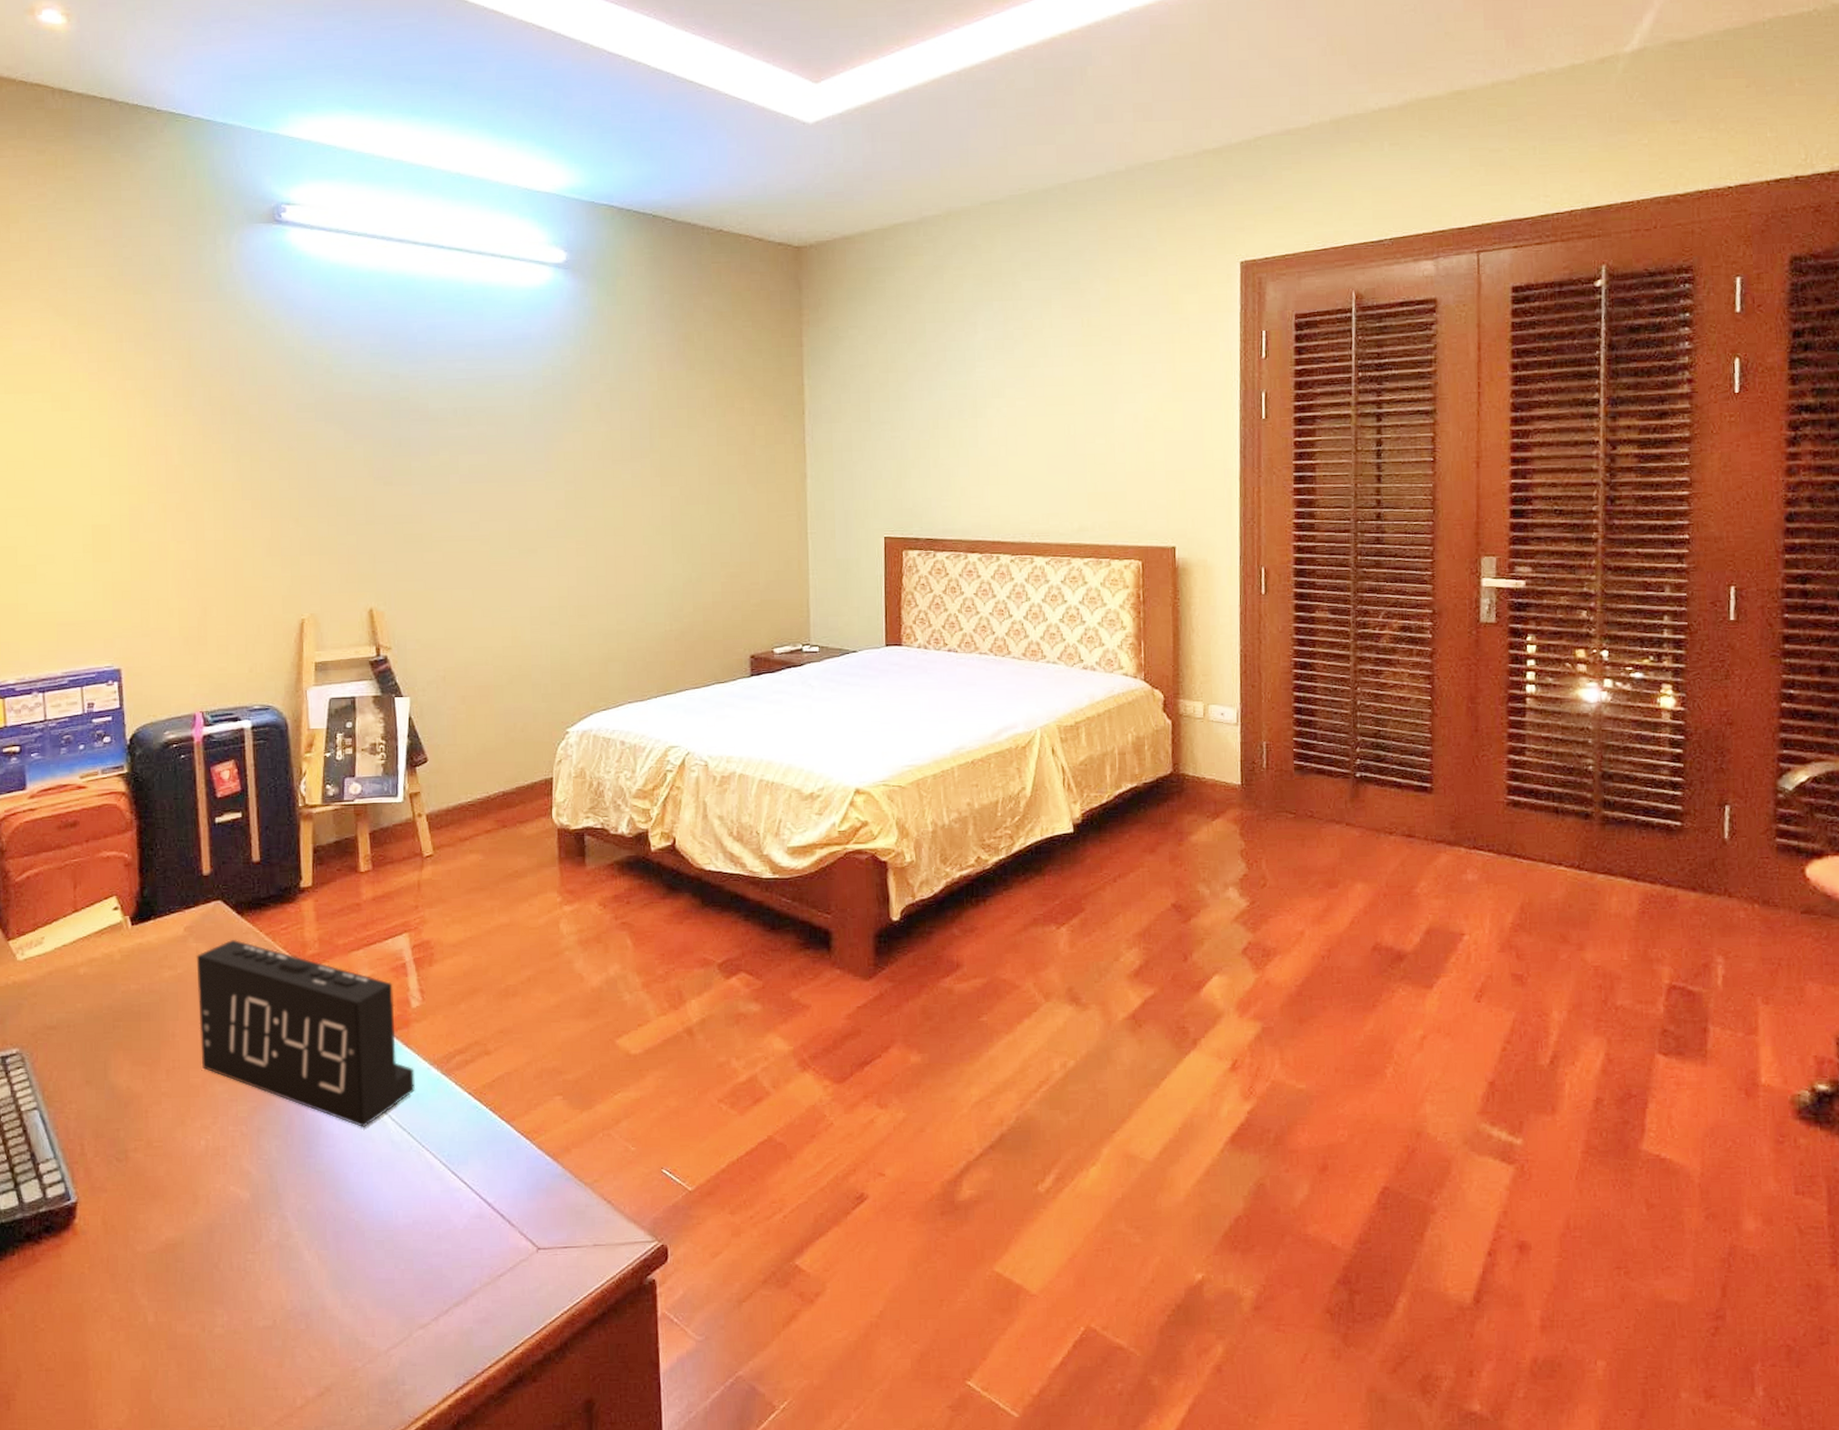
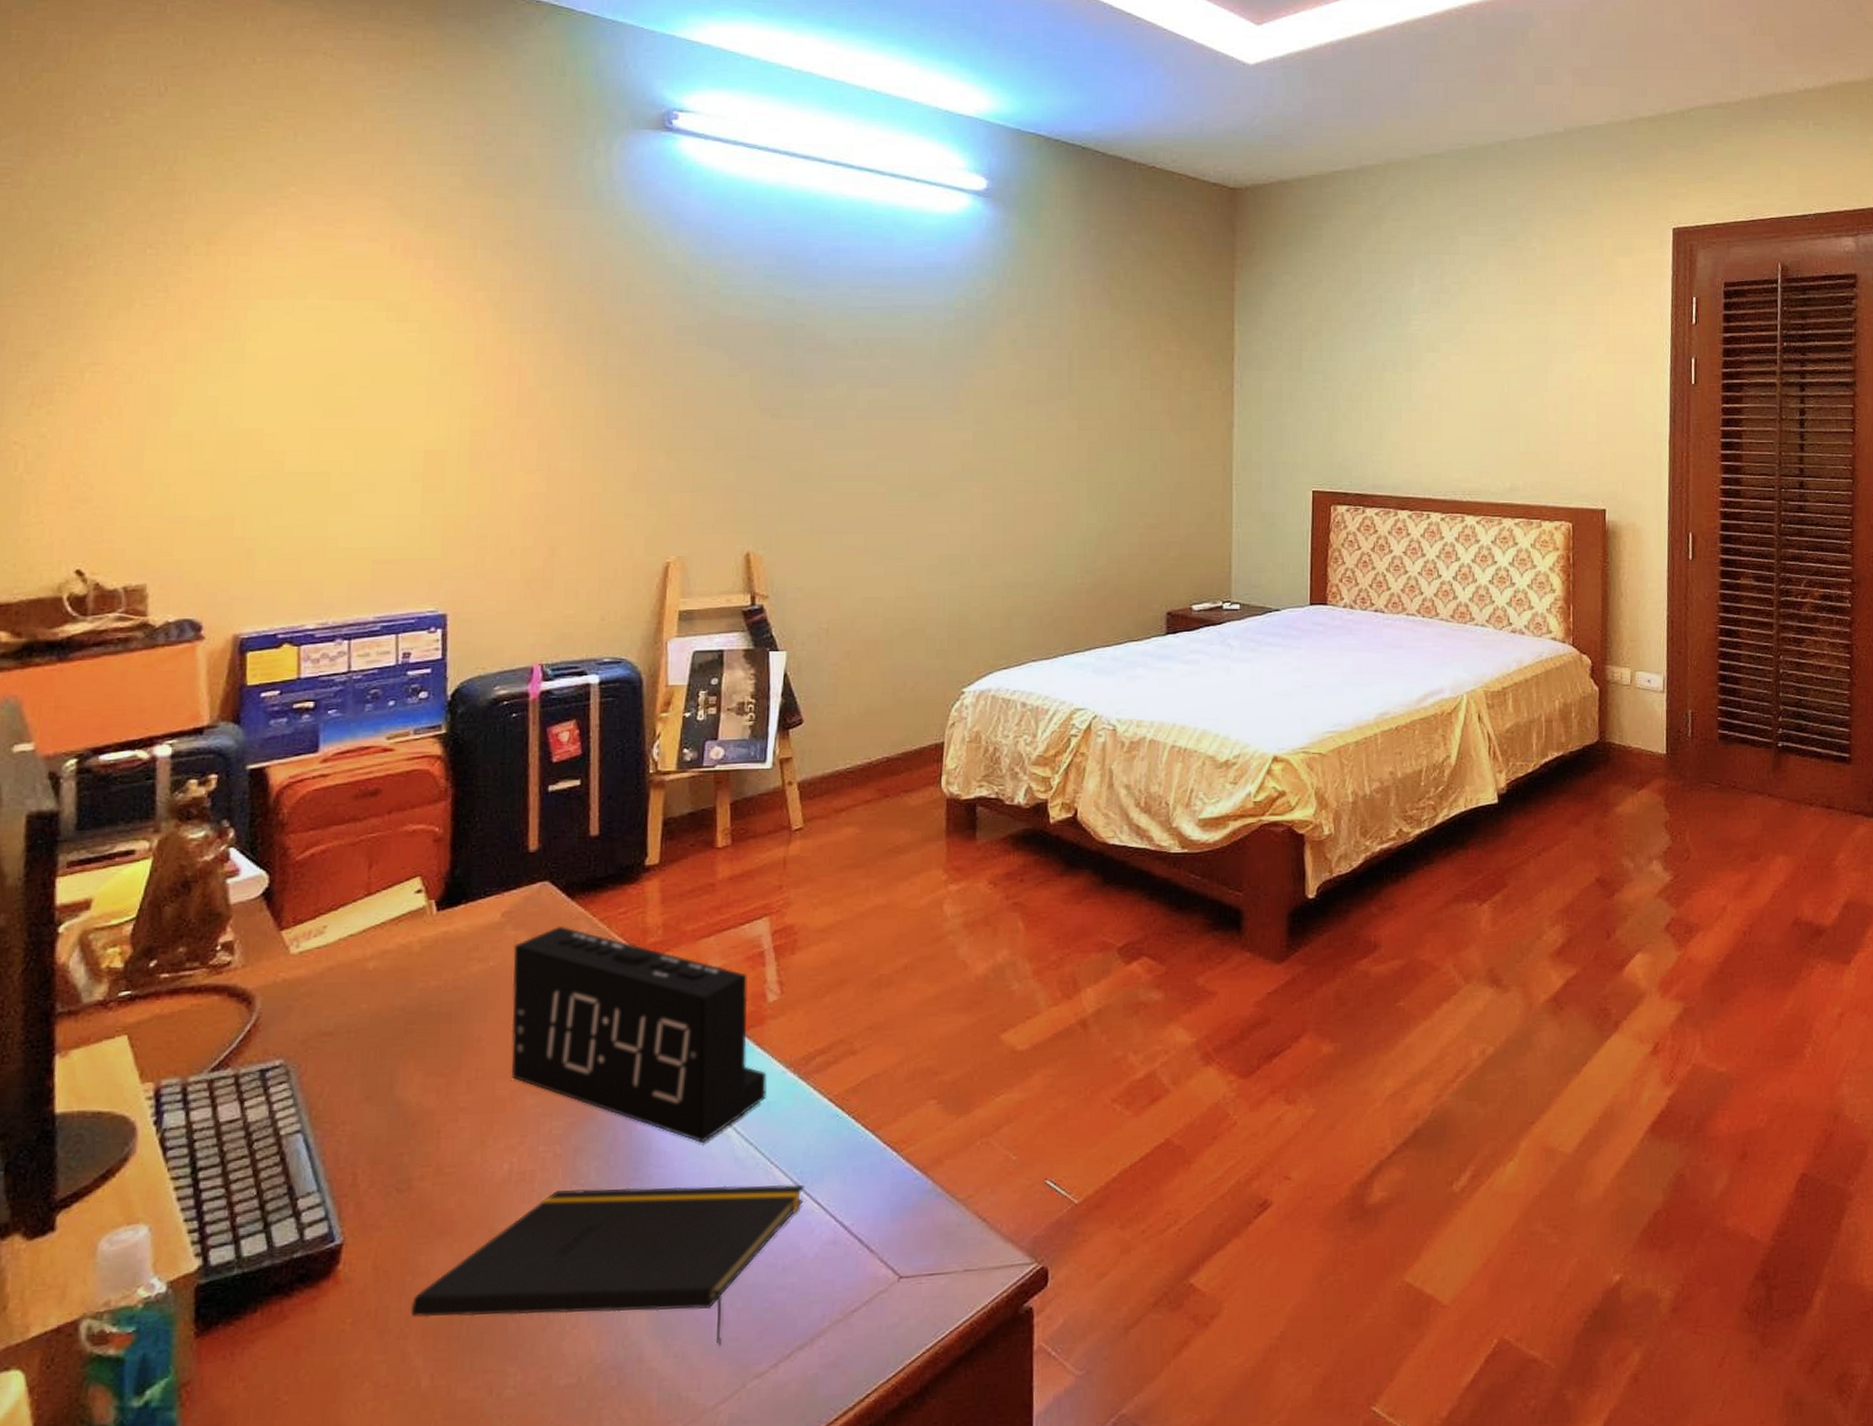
notepad: none [136,1163,453,1301] -> present [412,1184,806,1347]

